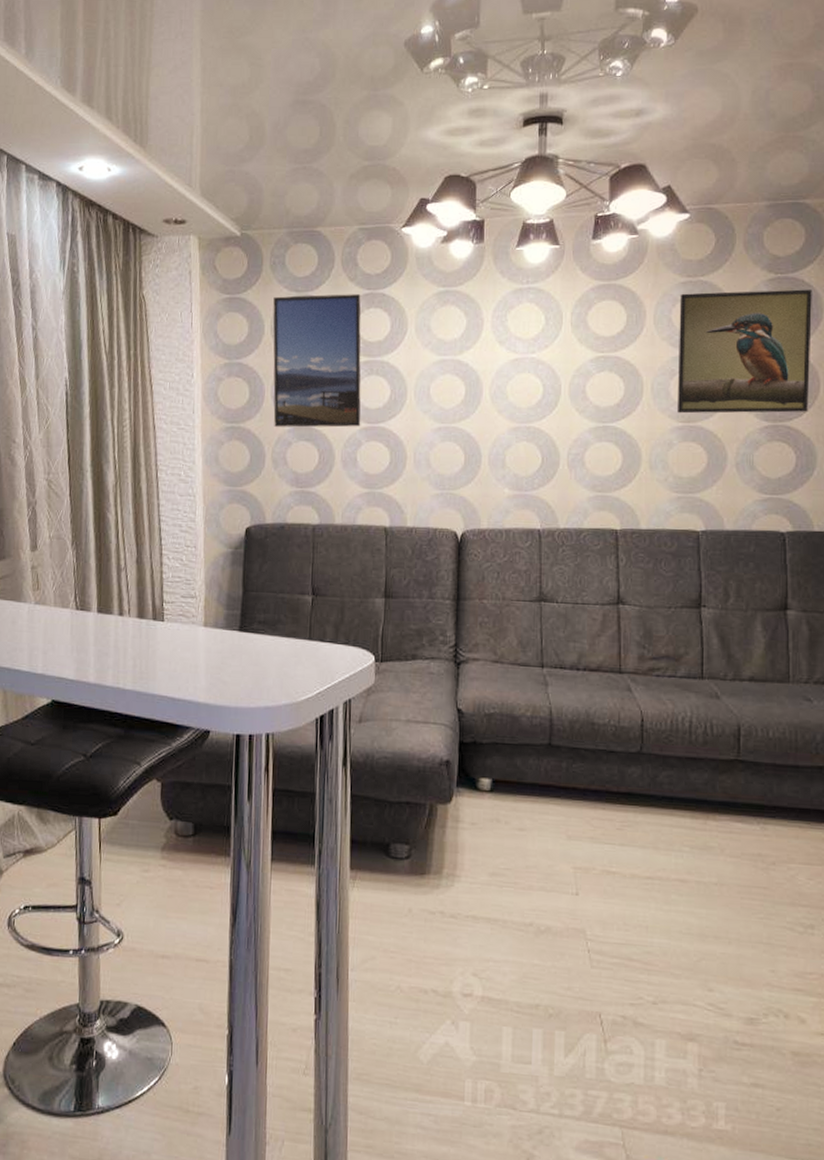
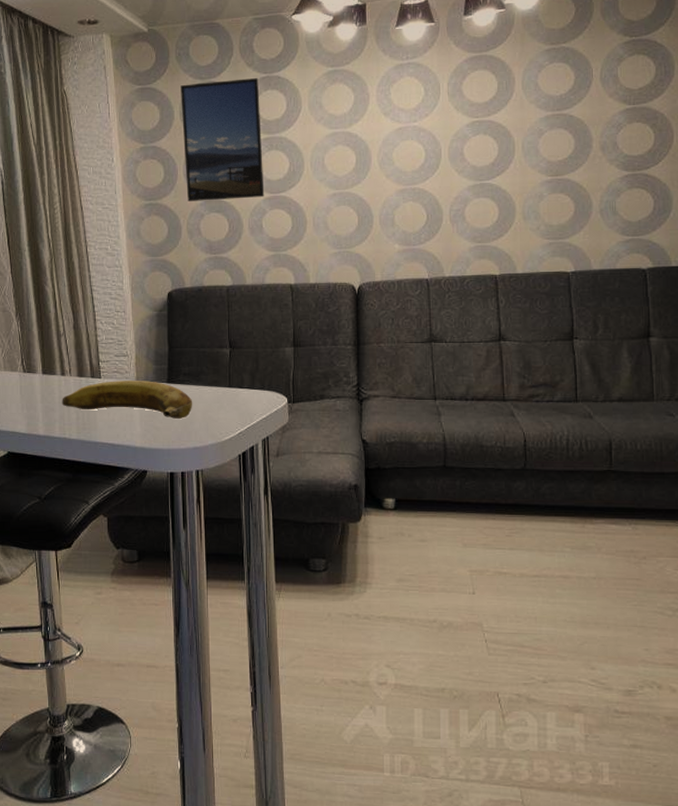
banana: none [117,625,267,673] -> present [62,381,193,419]
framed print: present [676,289,812,414] -> none [545,49,665,168]

